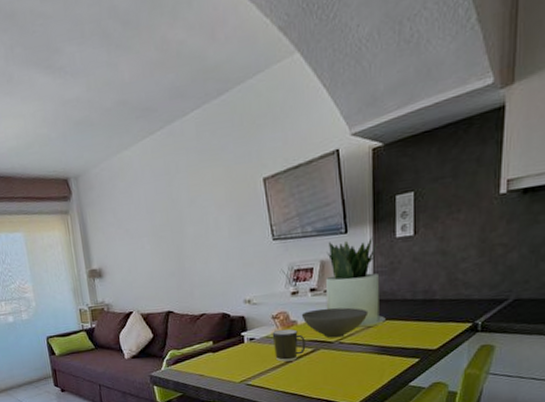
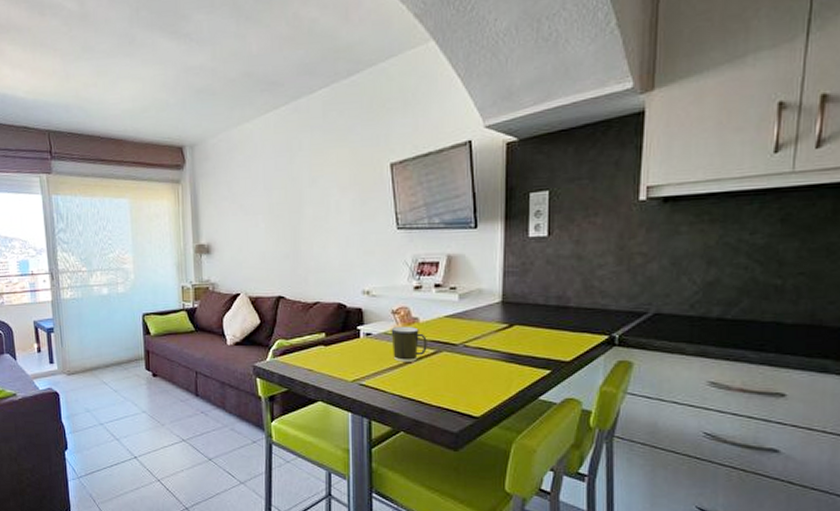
bowl: present [301,307,369,338] -> none [424,306,497,340]
planter: present [325,237,386,329] -> none [451,234,515,332]

